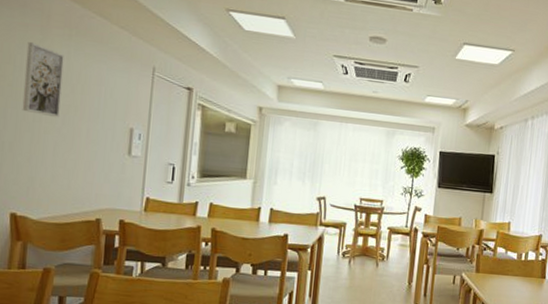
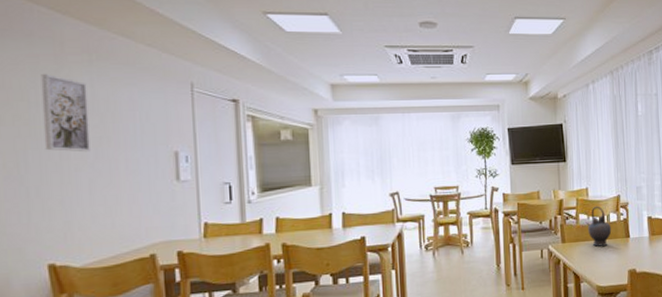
teapot: none [502,241,529,283] -> present [585,206,612,247]

